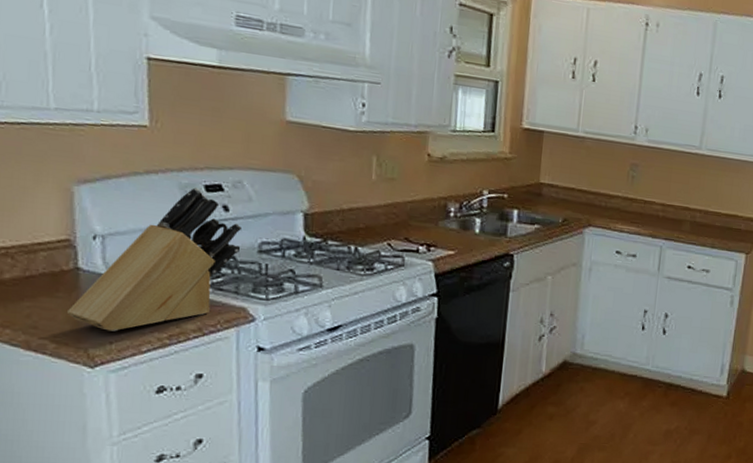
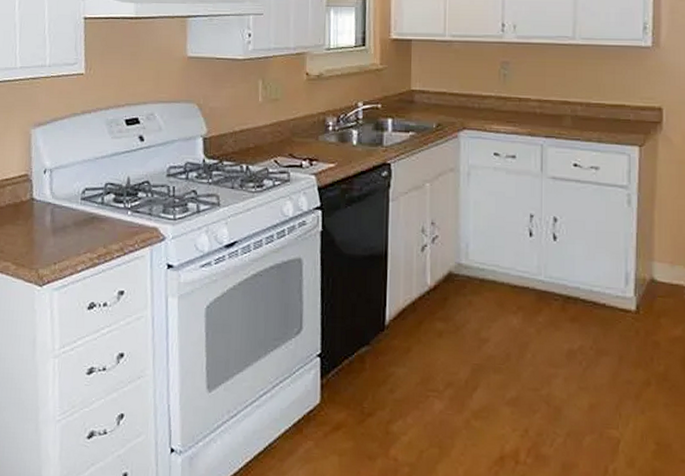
knife block: present [67,187,243,332] -> none [25,122,154,253]

